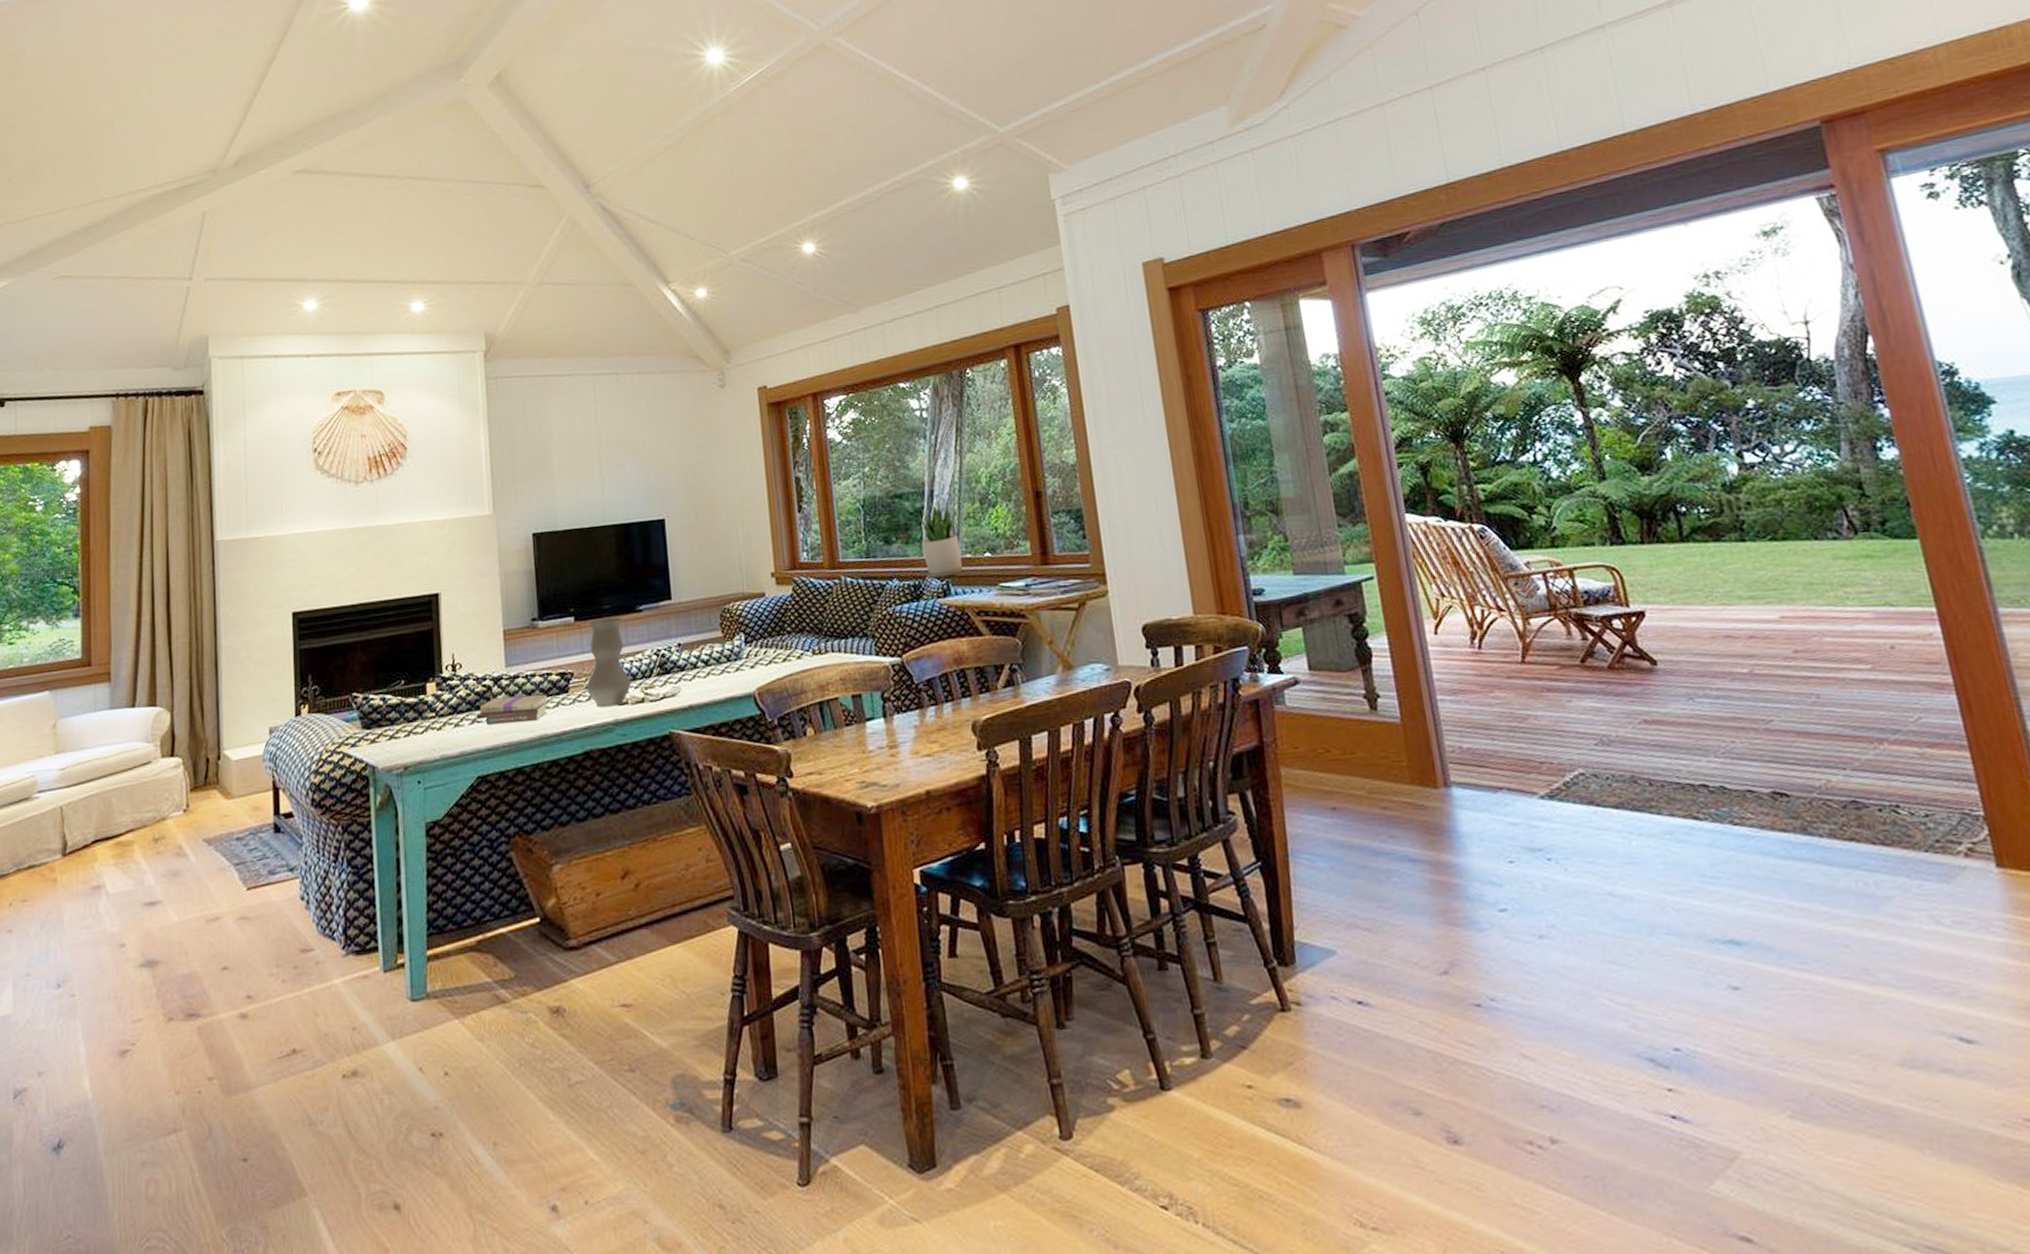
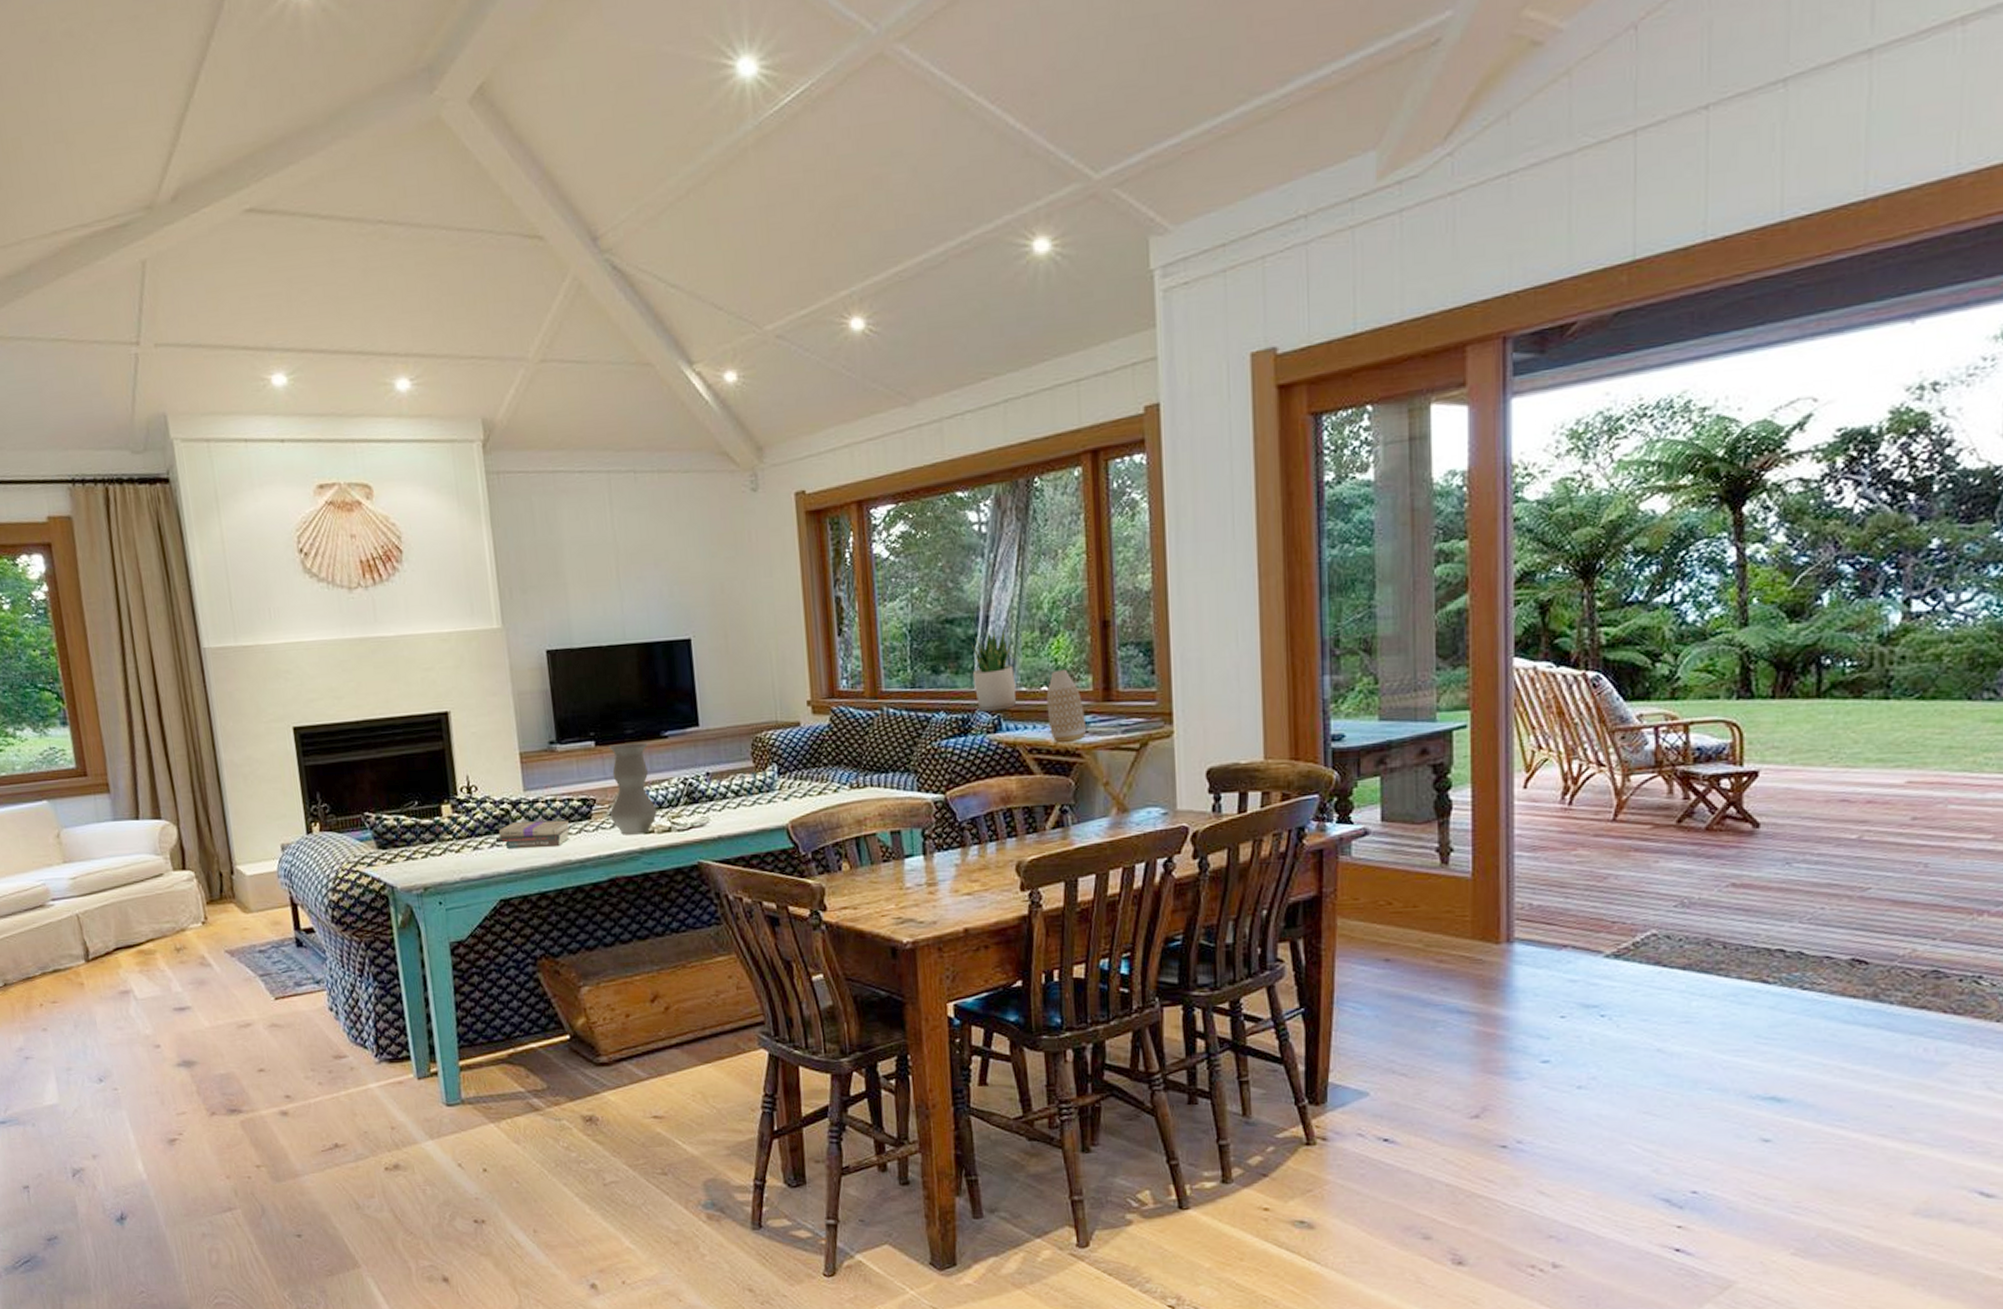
vase: none [989,536,1029,606] -> present [1046,669,1087,744]

